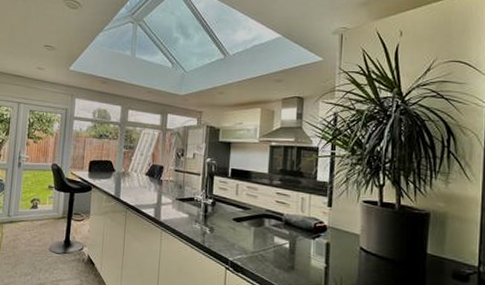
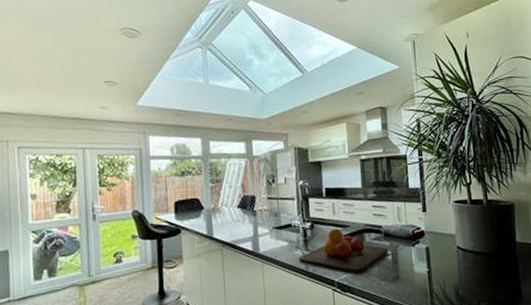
chopping board: none [196,208,287,257] -> present [298,228,389,274]

